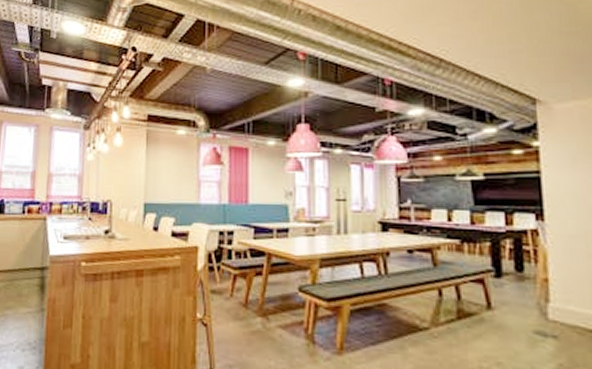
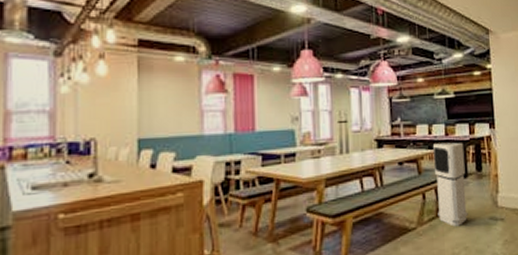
air purifier: none [454,232,503,335] -> present [433,142,468,227]

